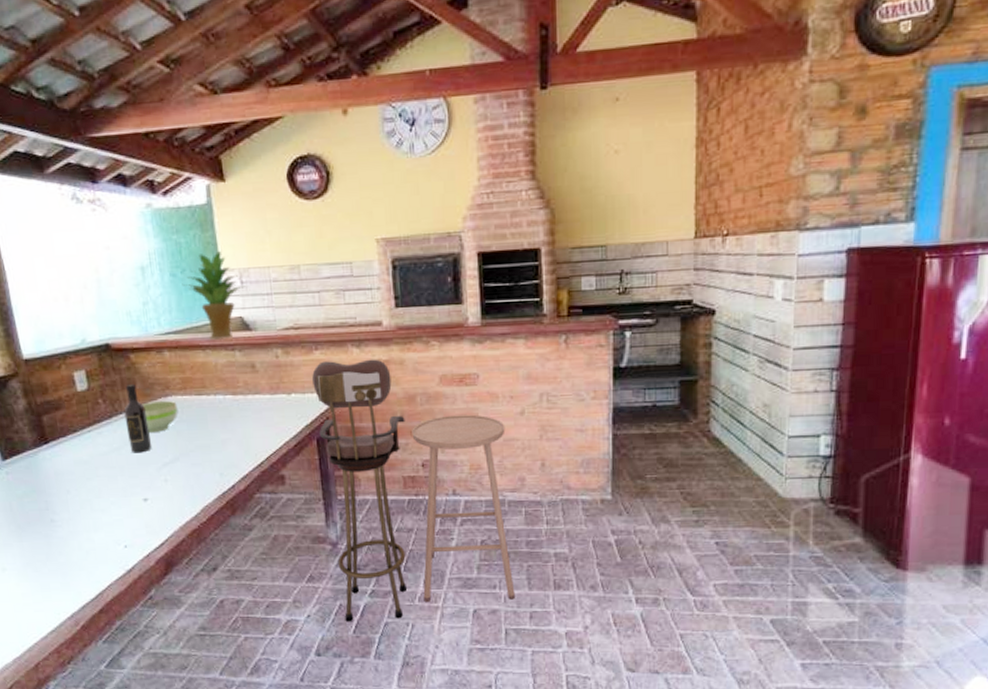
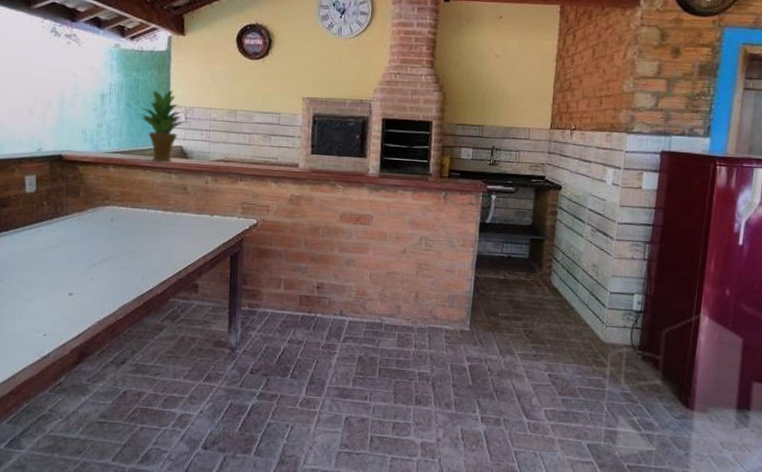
wine bottle: present [123,383,153,453] -> none [64,191,85,253]
bowl: present [142,400,178,432] -> none [82,208,114,236]
bar stool: present [312,359,408,622] -> none [233,191,308,420]
stool: present [412,414,515,603] -> none [304,247,390,411]

